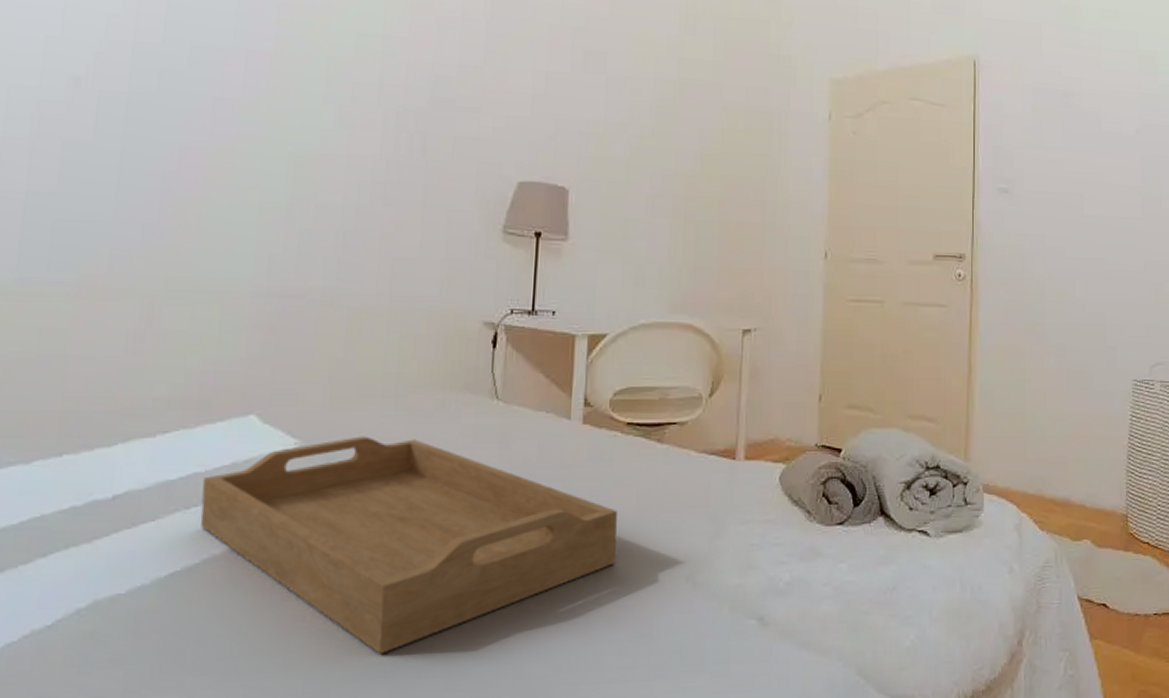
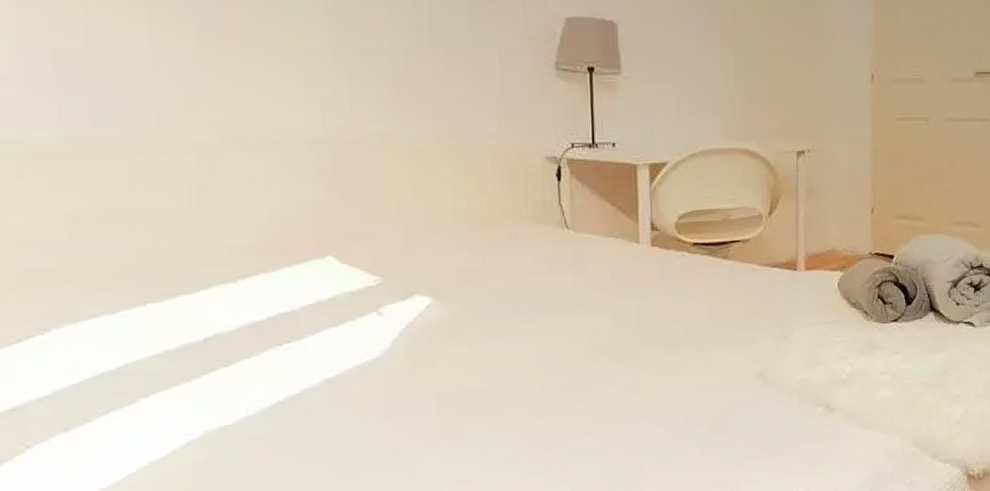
serving tray: present [200,436,617,654] -> none [291,269,693,459]

